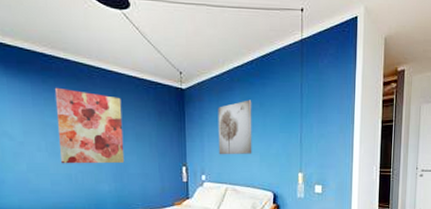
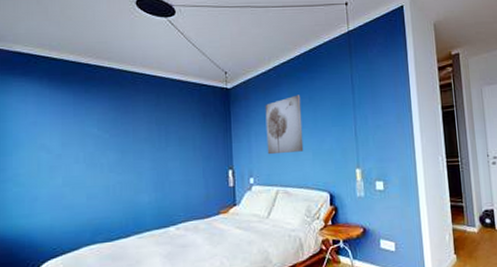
wall art: present [55,87,125,164] -> none [98,96,167,175]

